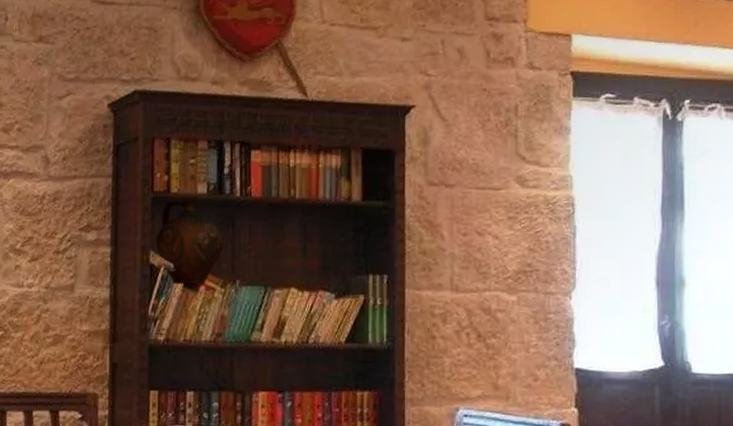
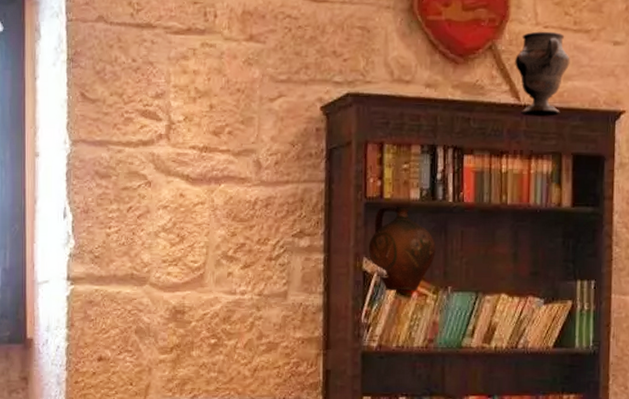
decorative vase: none [302,28,358,112] -> present [515,31,570,117]

